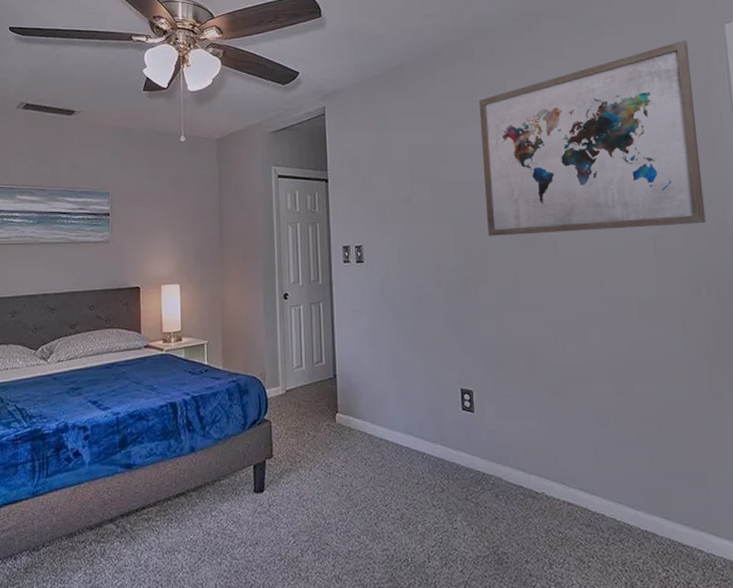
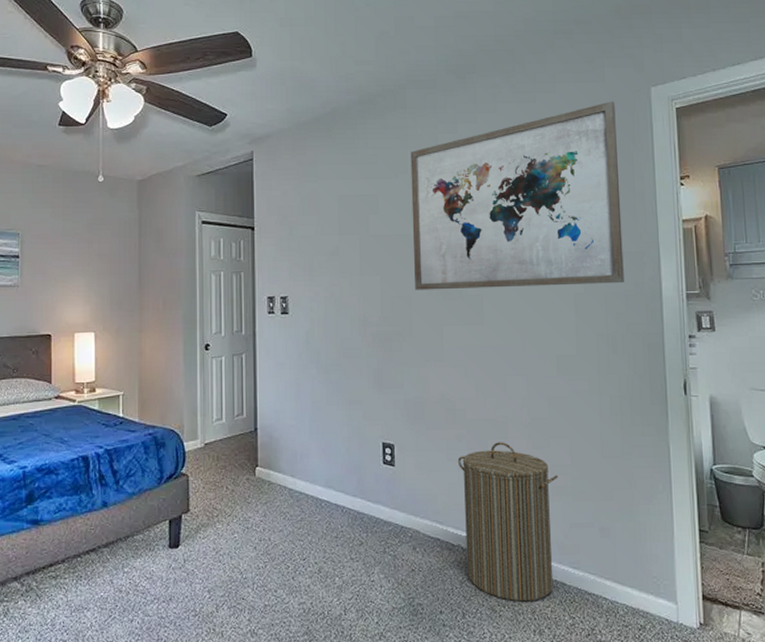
laundry hamper: none [538,388,645,553] -> present [457,442,559,602]

